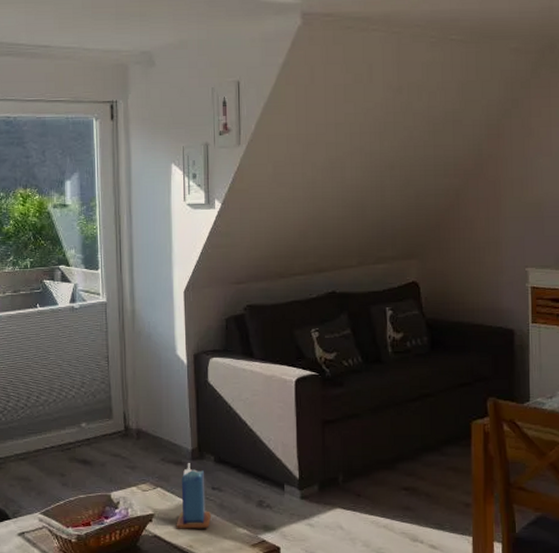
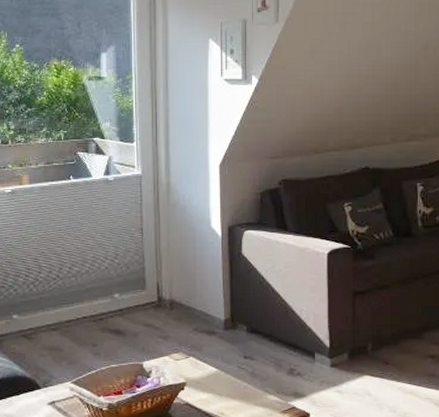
candle: present [176,463,211,529] -> none [208,333,242,397]

